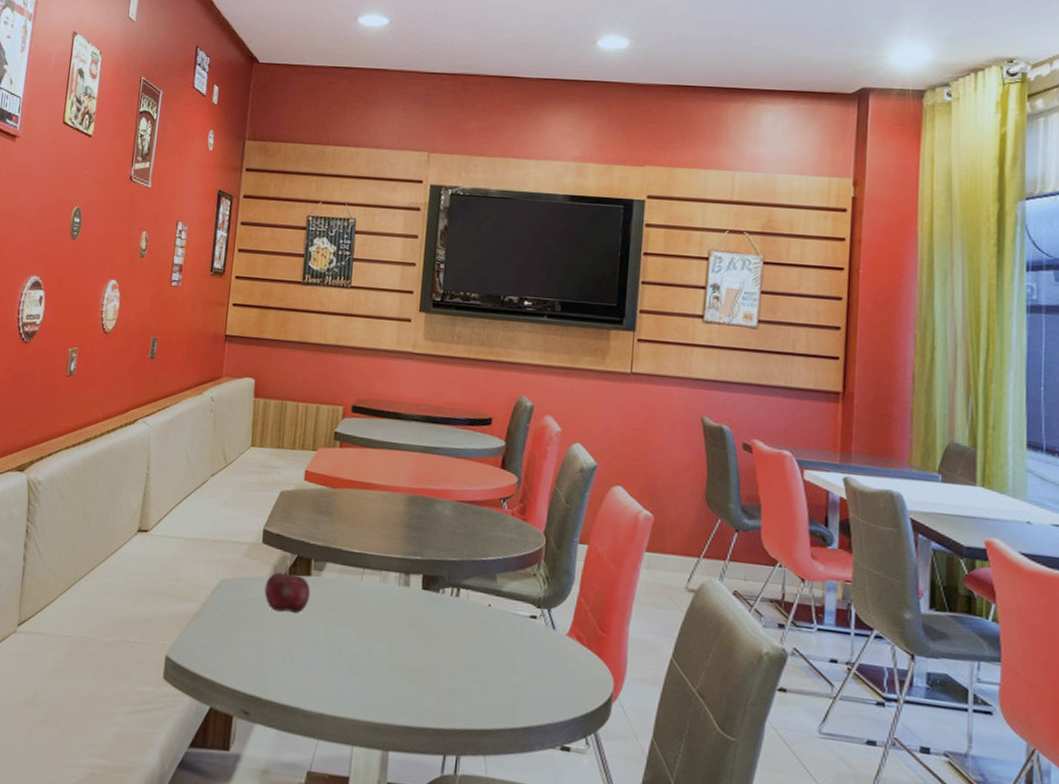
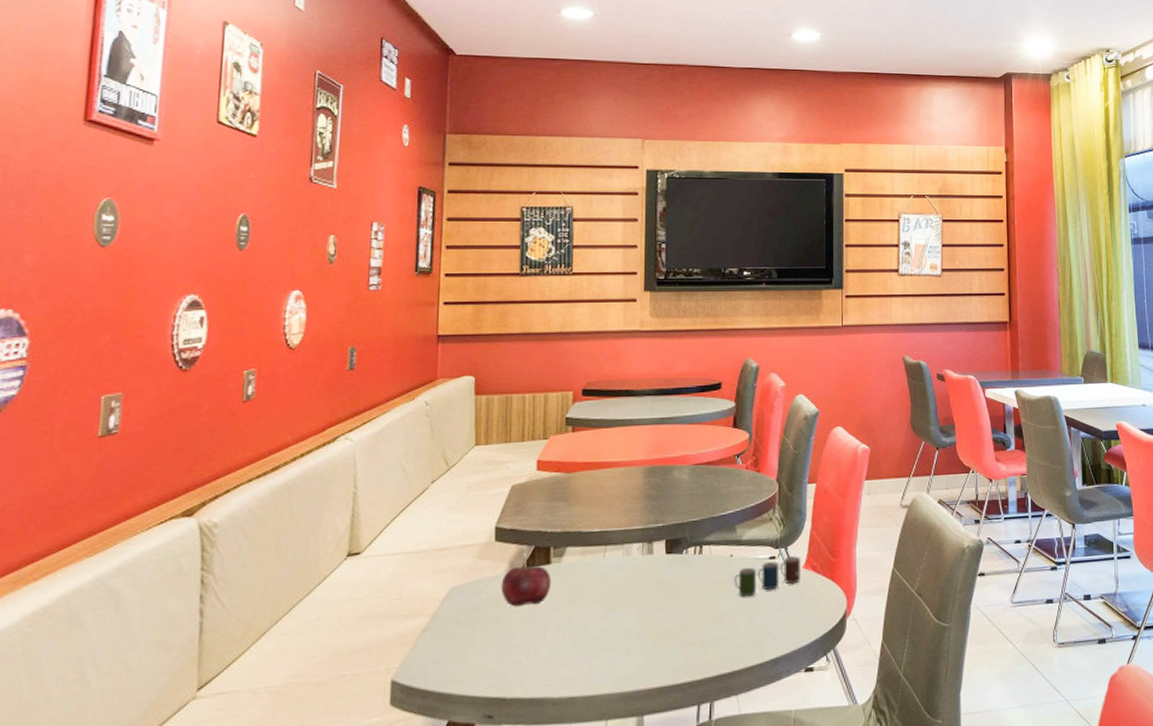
cup: none [490,619,564,654] -> present [734,556,800,597]

